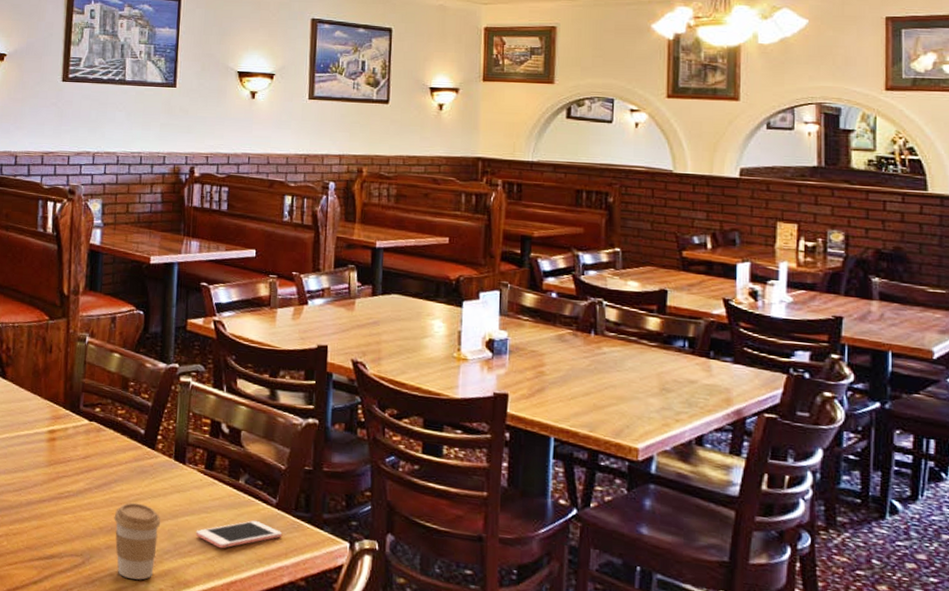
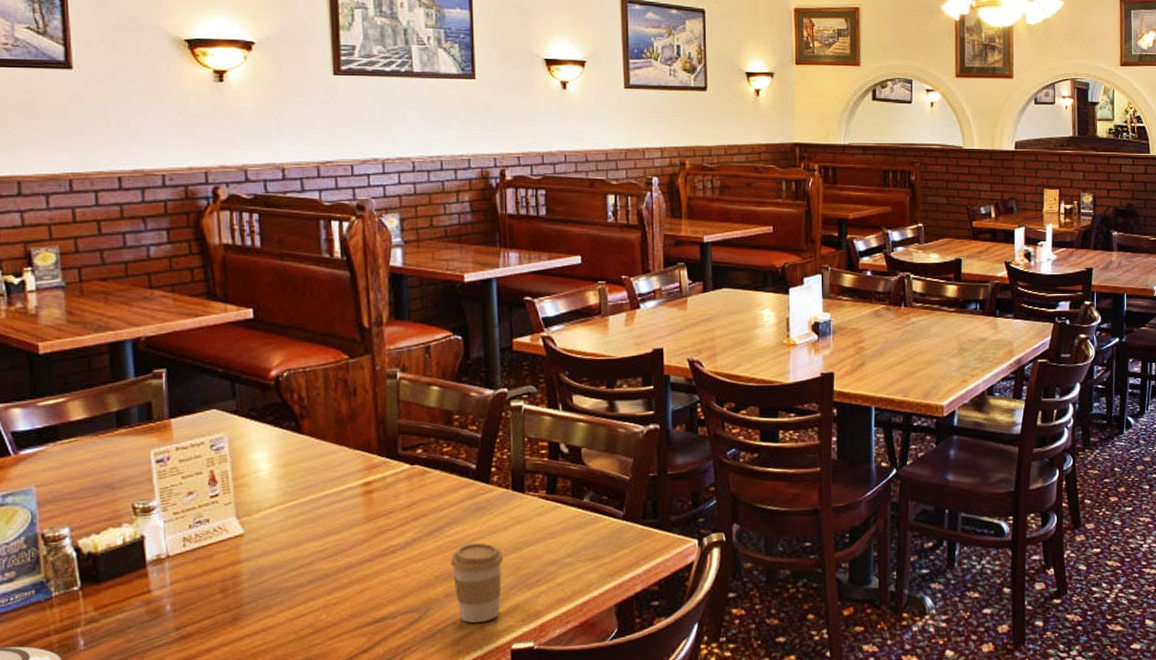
cell phone: present [195,520,283,549] -> none [542,537,632,572]

